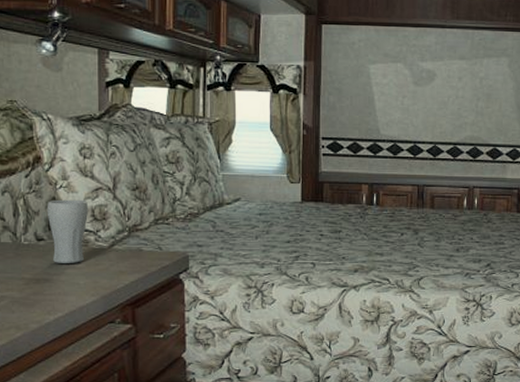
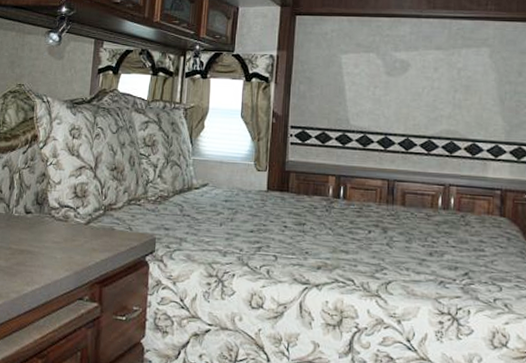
drinking glass: present [46,199,89,263] -> none [36,175,72,238]

